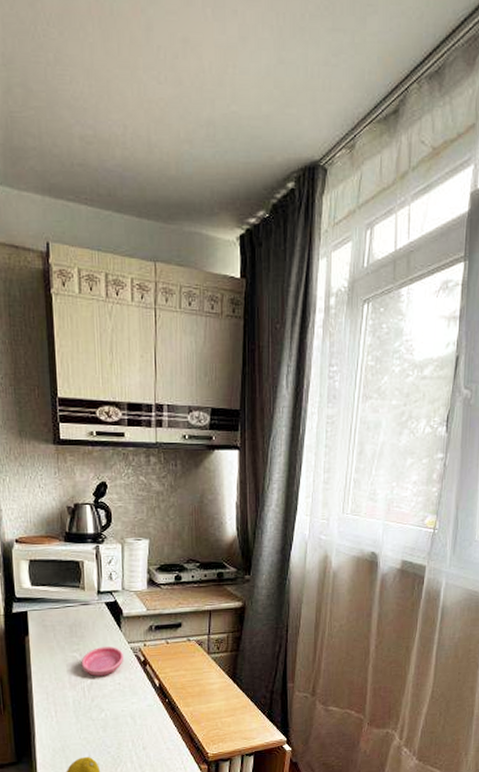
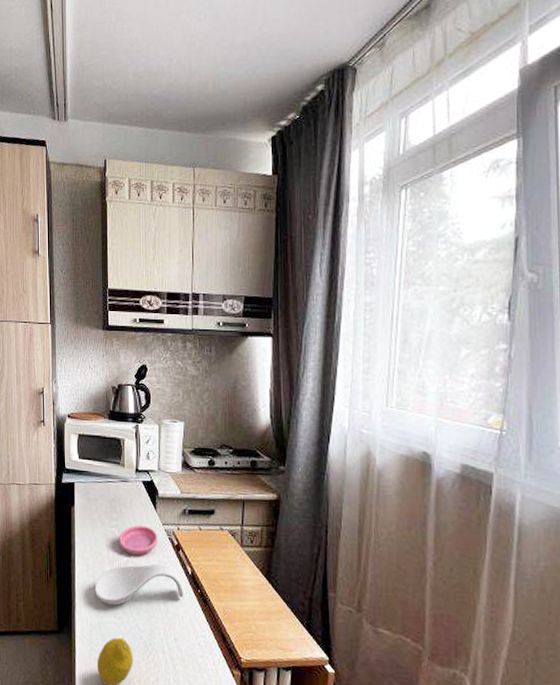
spoon rest: none [55,681,151,728] -> present [94,564,183,606]

